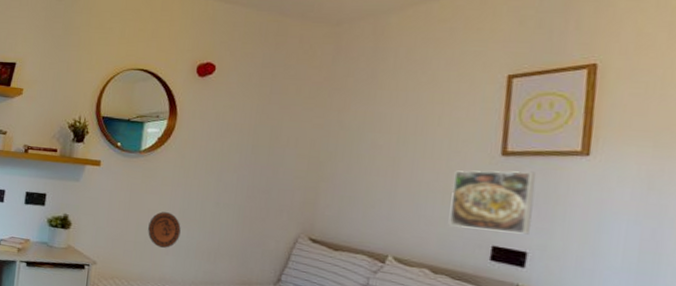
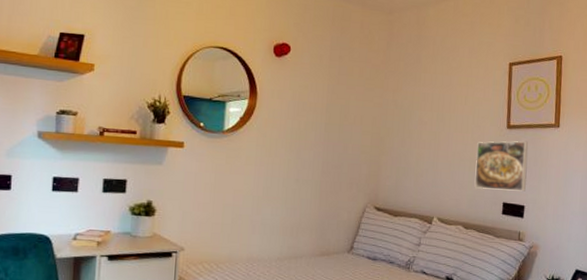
decorative plate: present [148,211,181,248] -> none [234,191,265,227]

